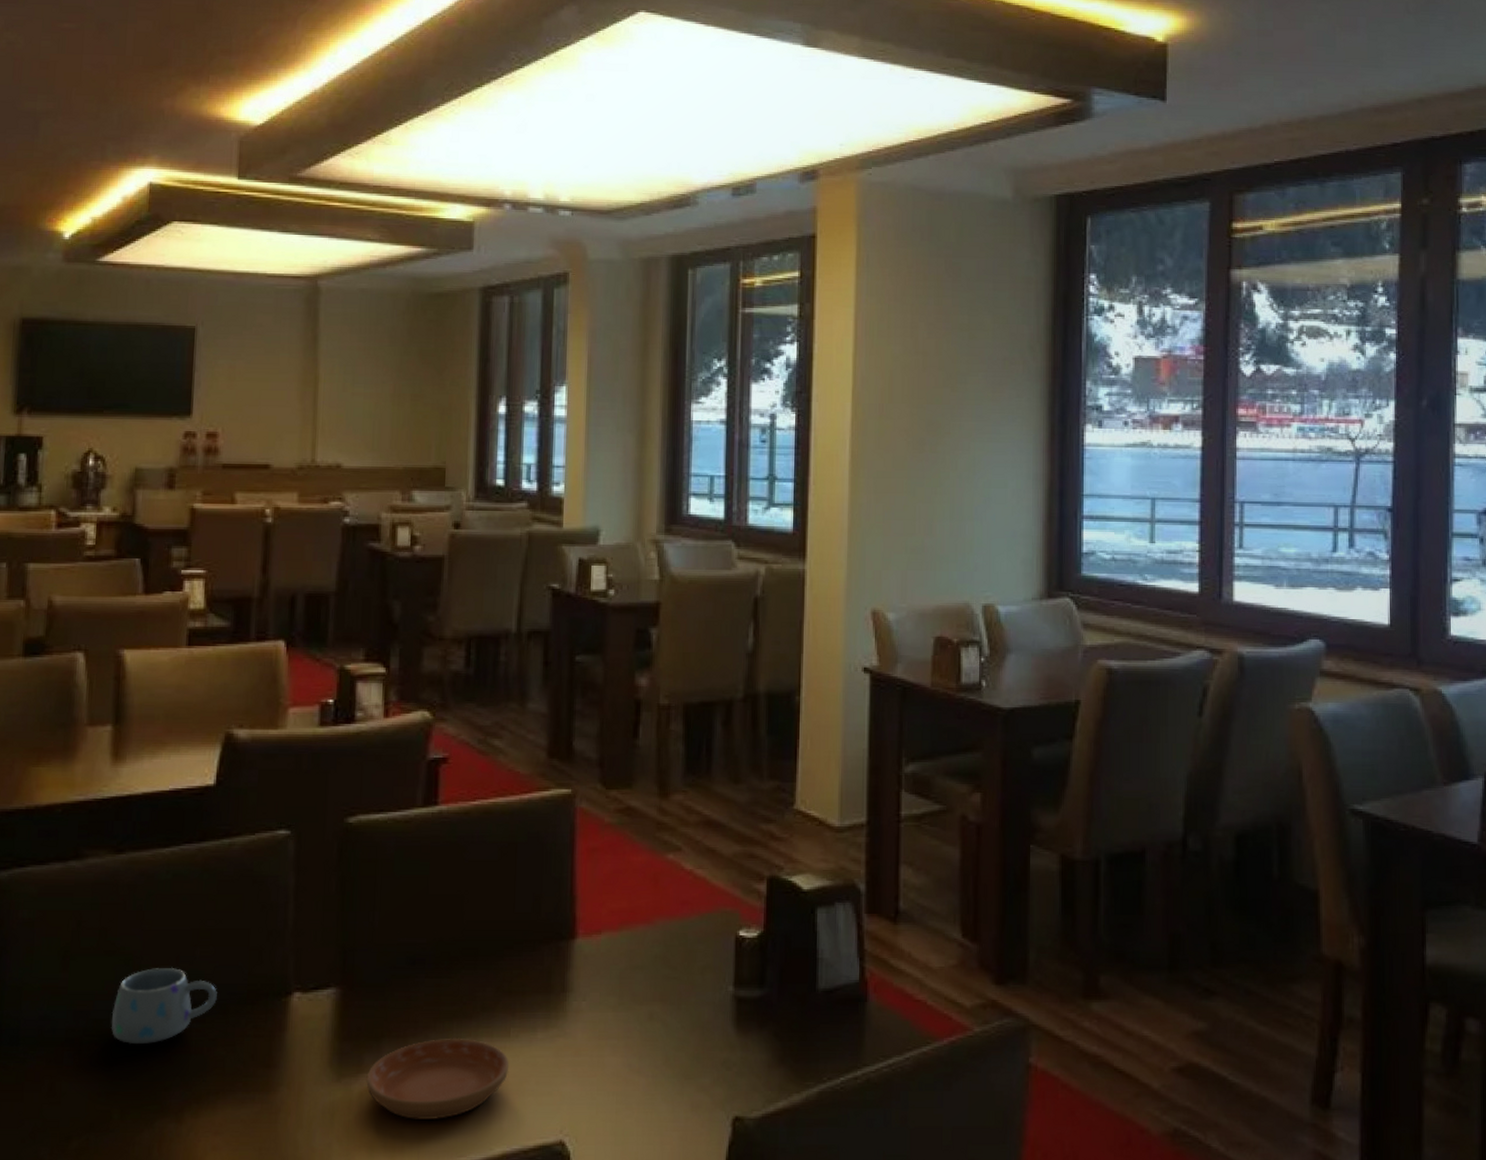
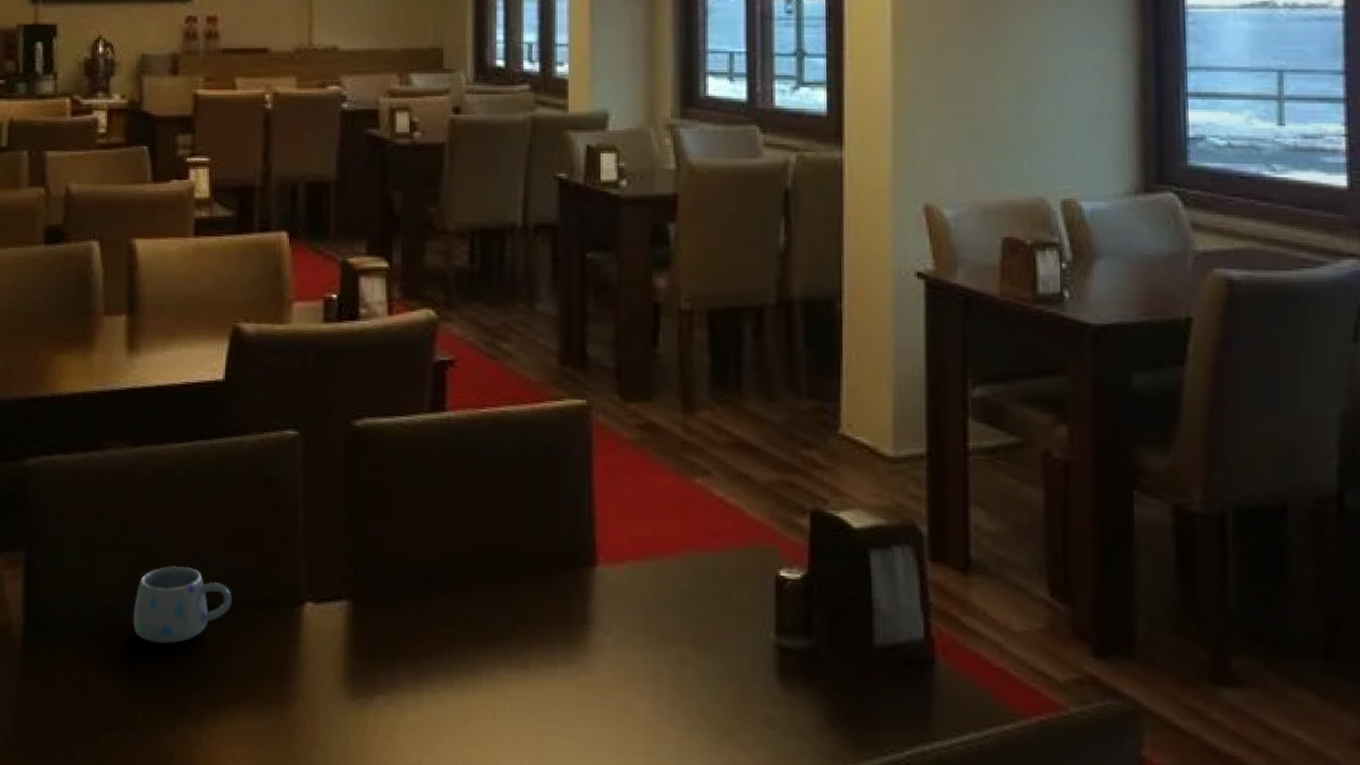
saucer: present [366,1037,510,1119] -> none [381,664,529,752]

